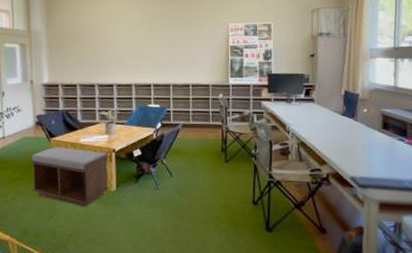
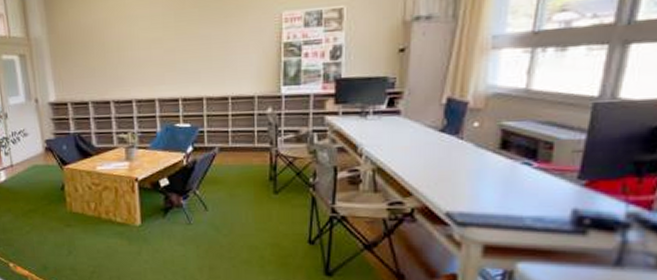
bench: present [31,147,109,207] -> none [43,176,133,243]

